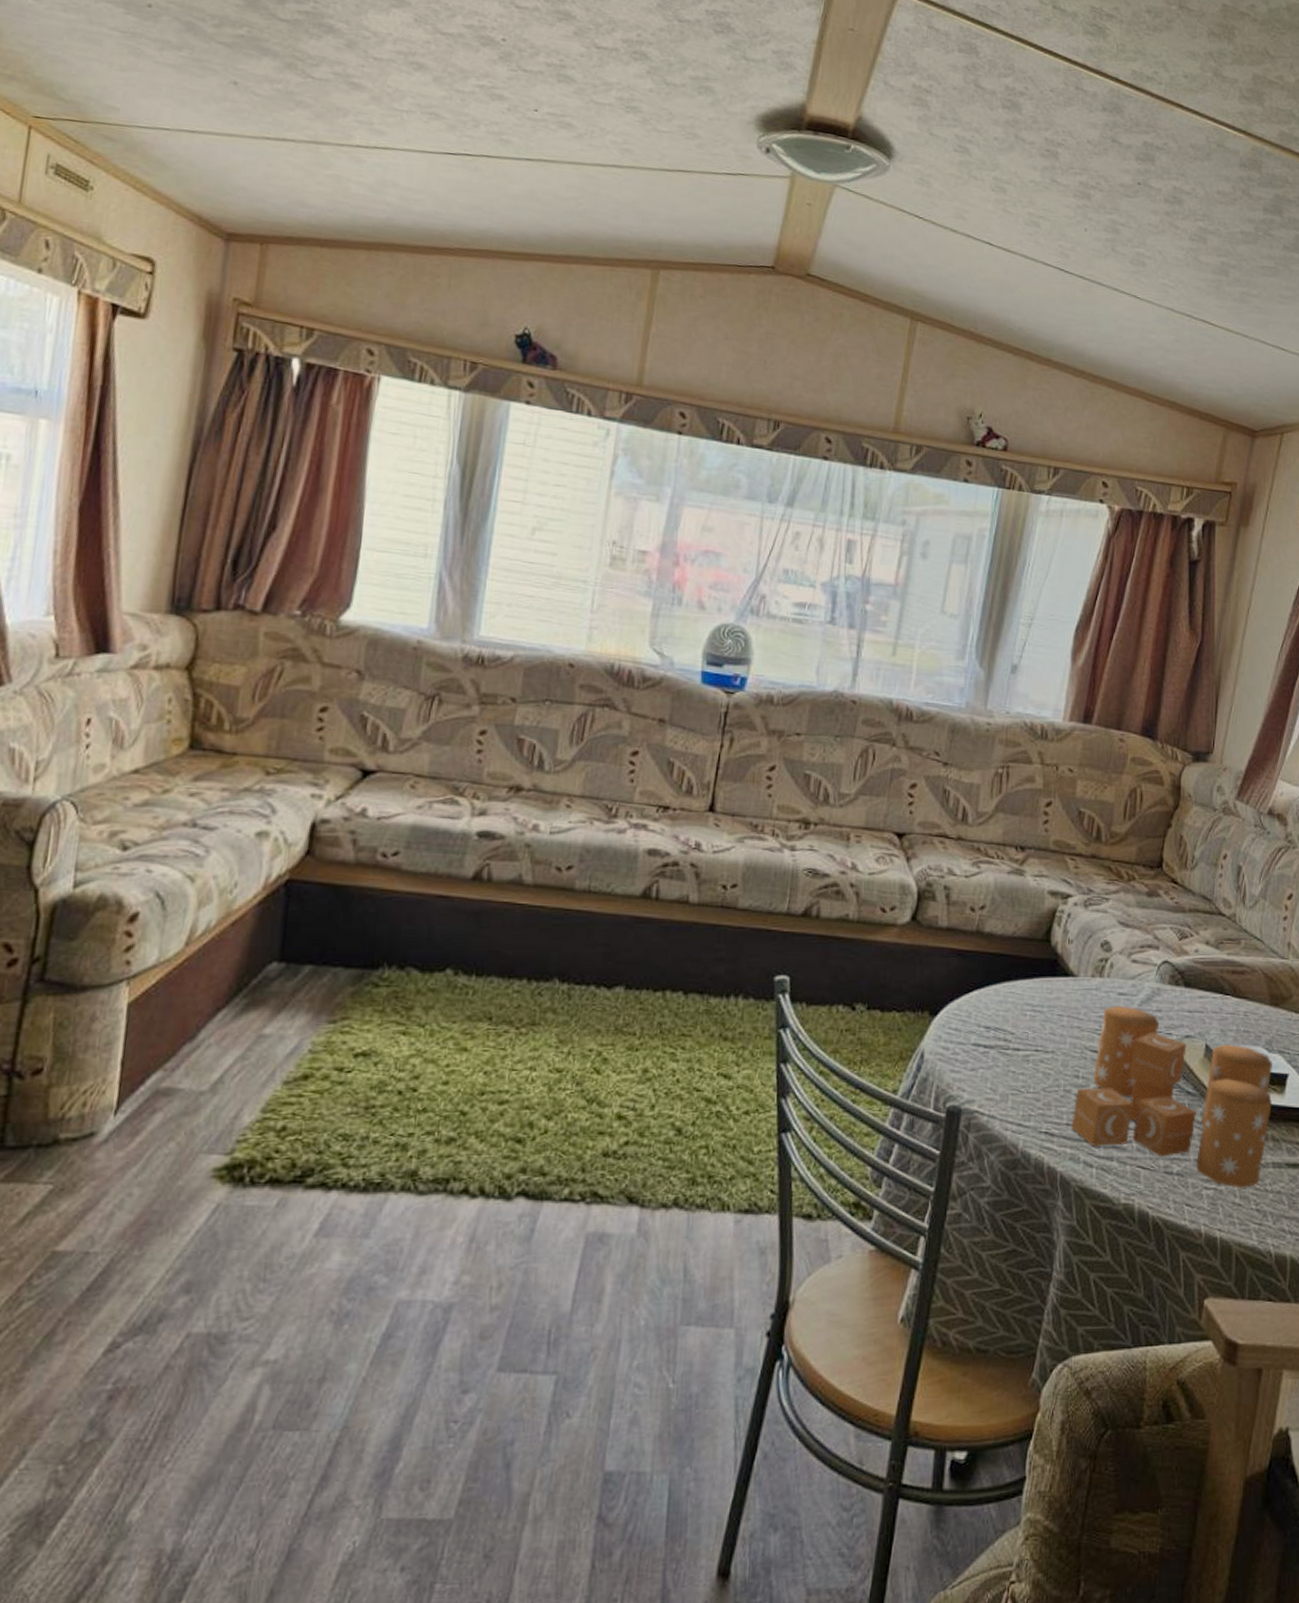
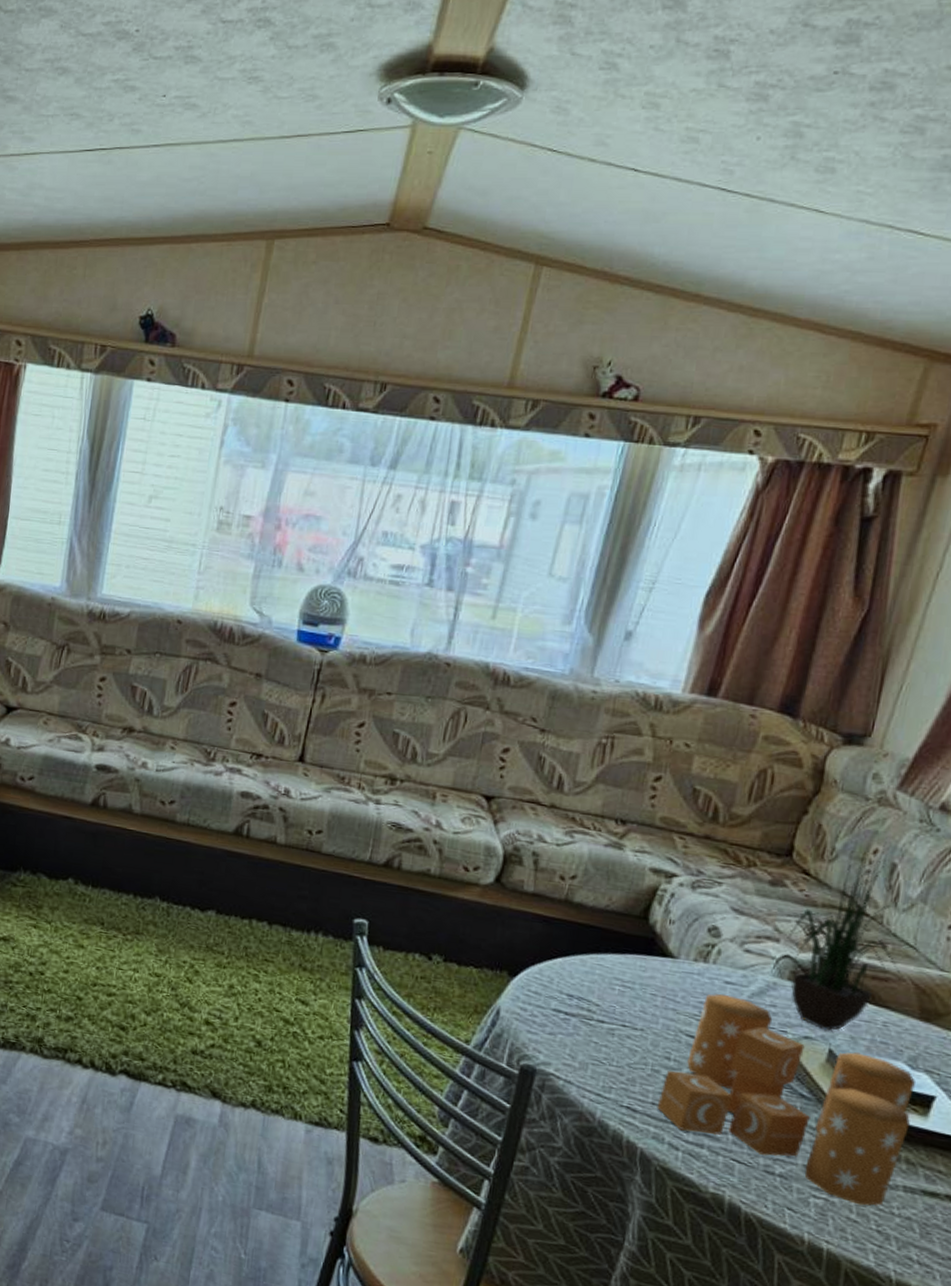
potted plant: none [1159,843,1252,1028] -> present [781,837,900,1031]

